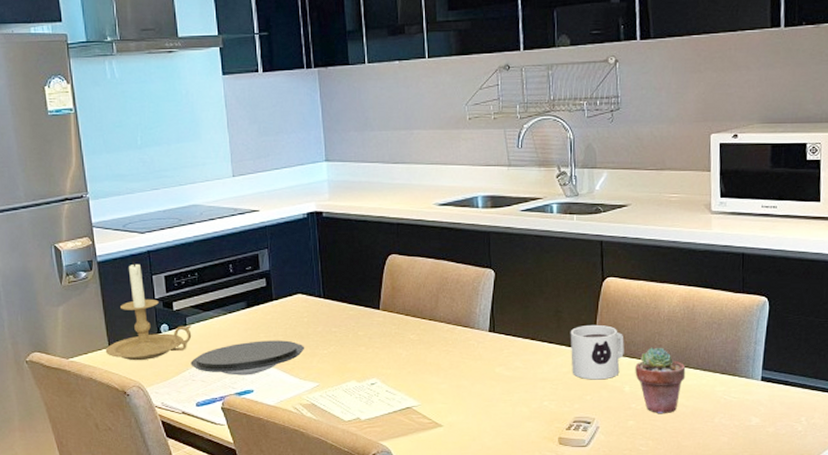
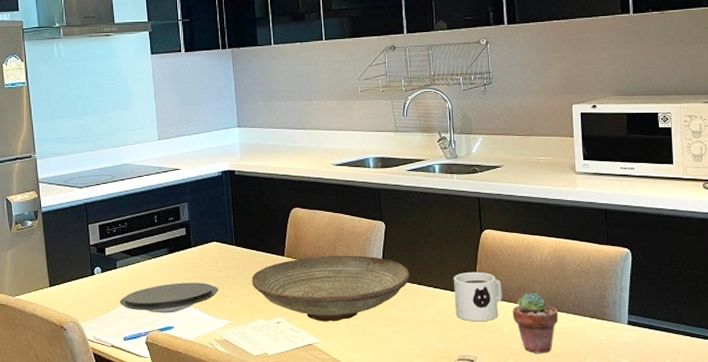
candle holder: present [105,261,192,361] -> none [46,212,121,299]
decorative bowl: none [342,307,521,383] -> present [251,255,410,322]

